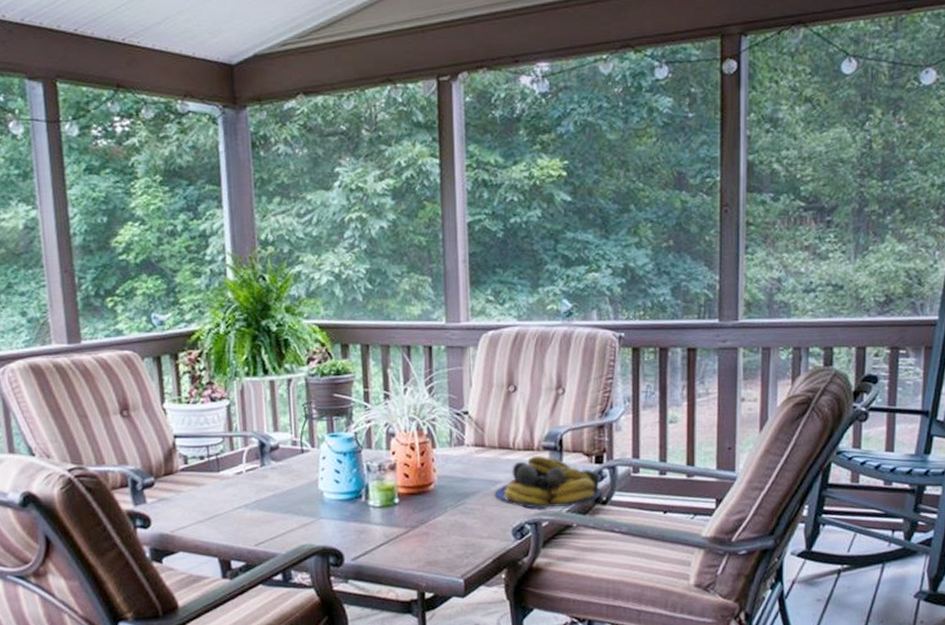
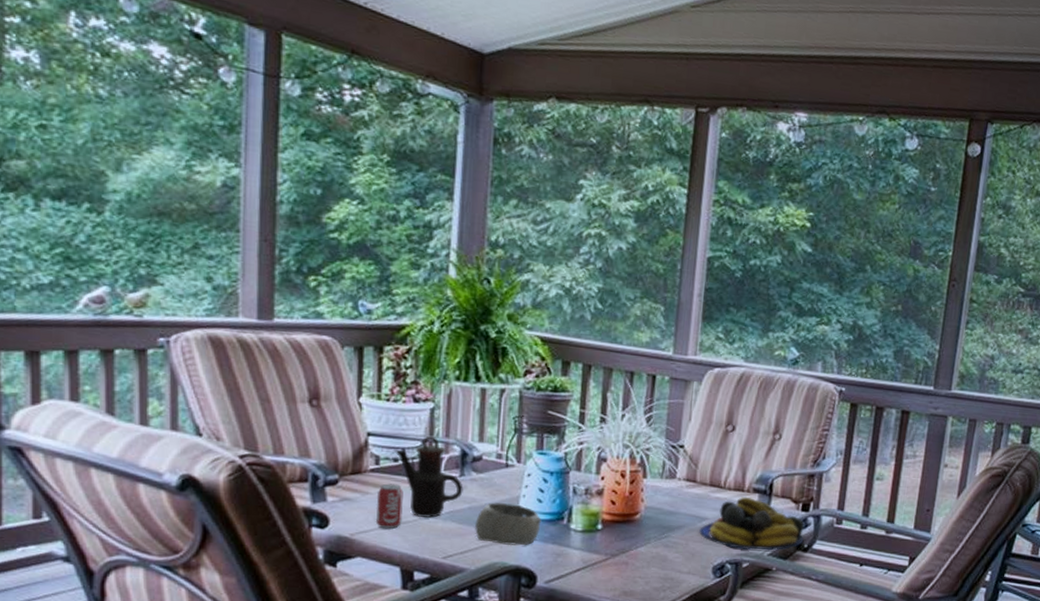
beverage can: none [189,480,214,524] -> present [376,483,403,529]
teapot: none [200,431,266,510] -> present [395,435,463,518]
bowl: none [280,487,341,527] -> present [475,502,542,546]

